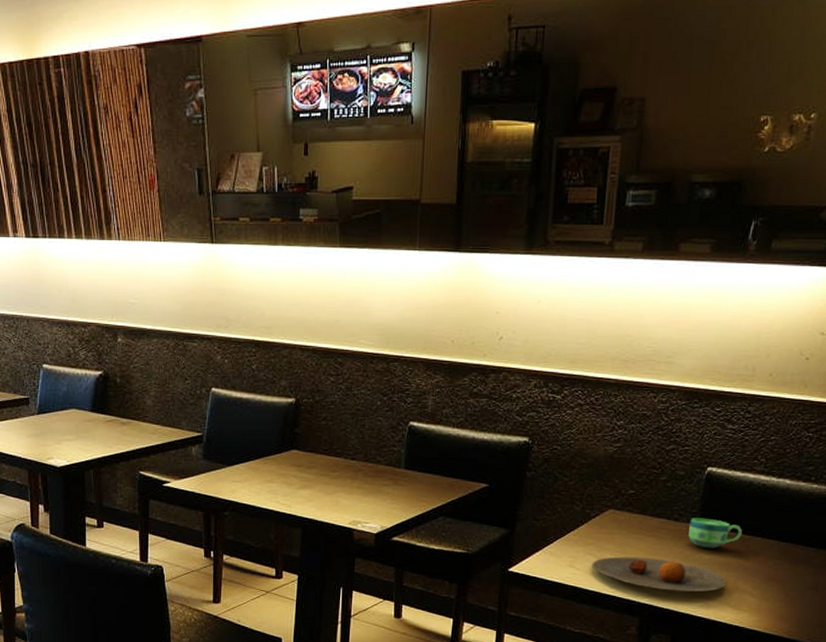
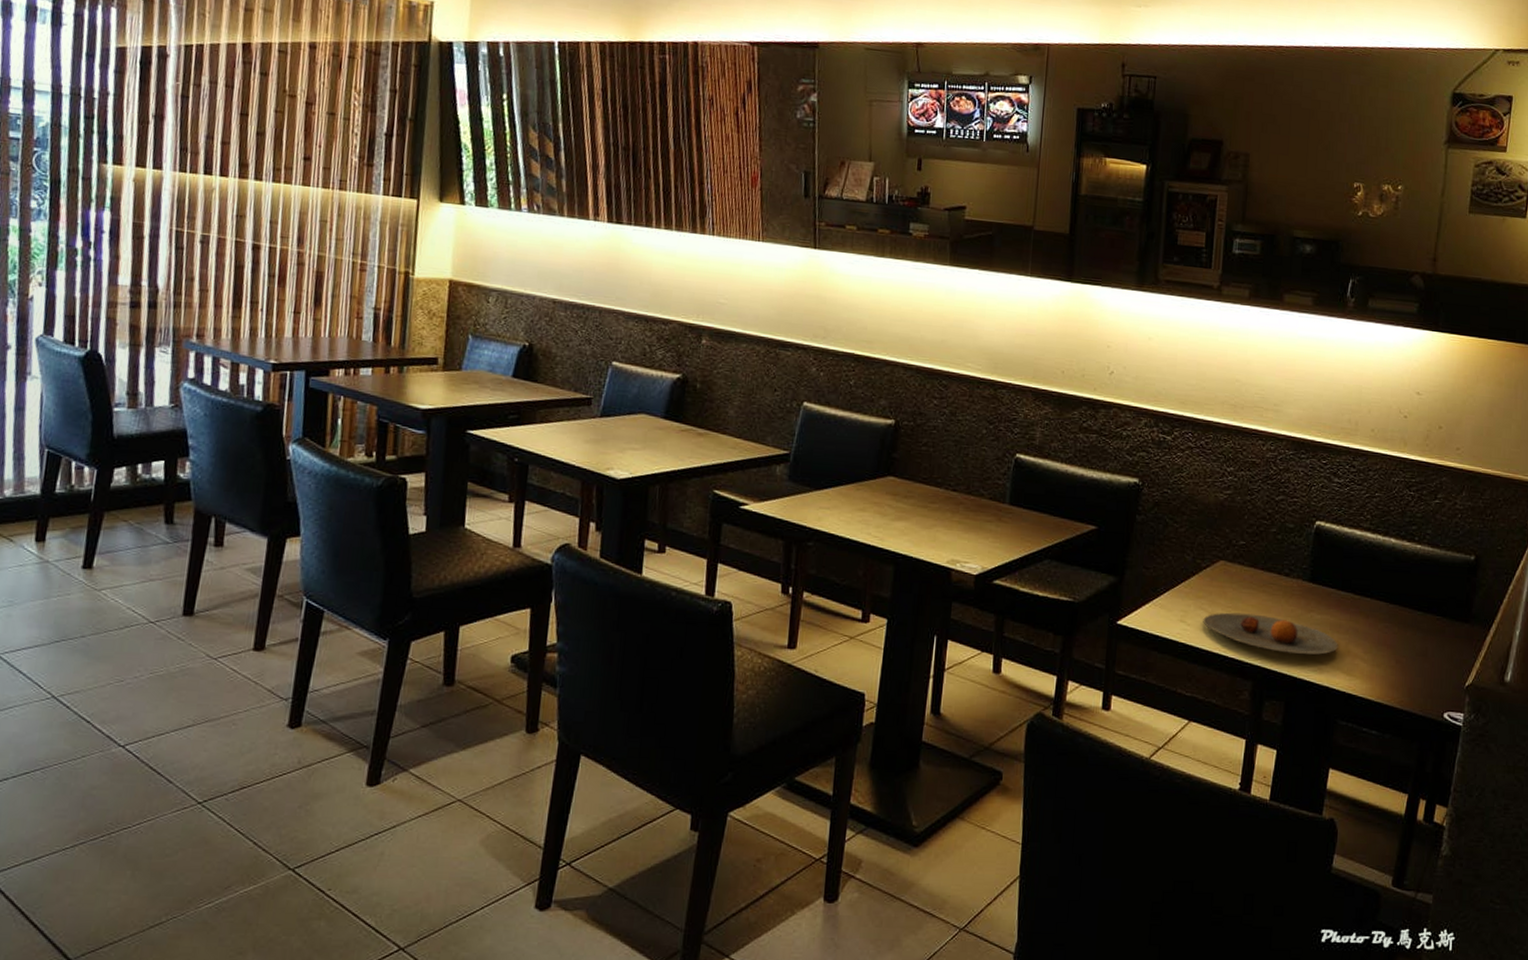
cup: present [688,518,742,548] -> none [1299,574,1351,608]

